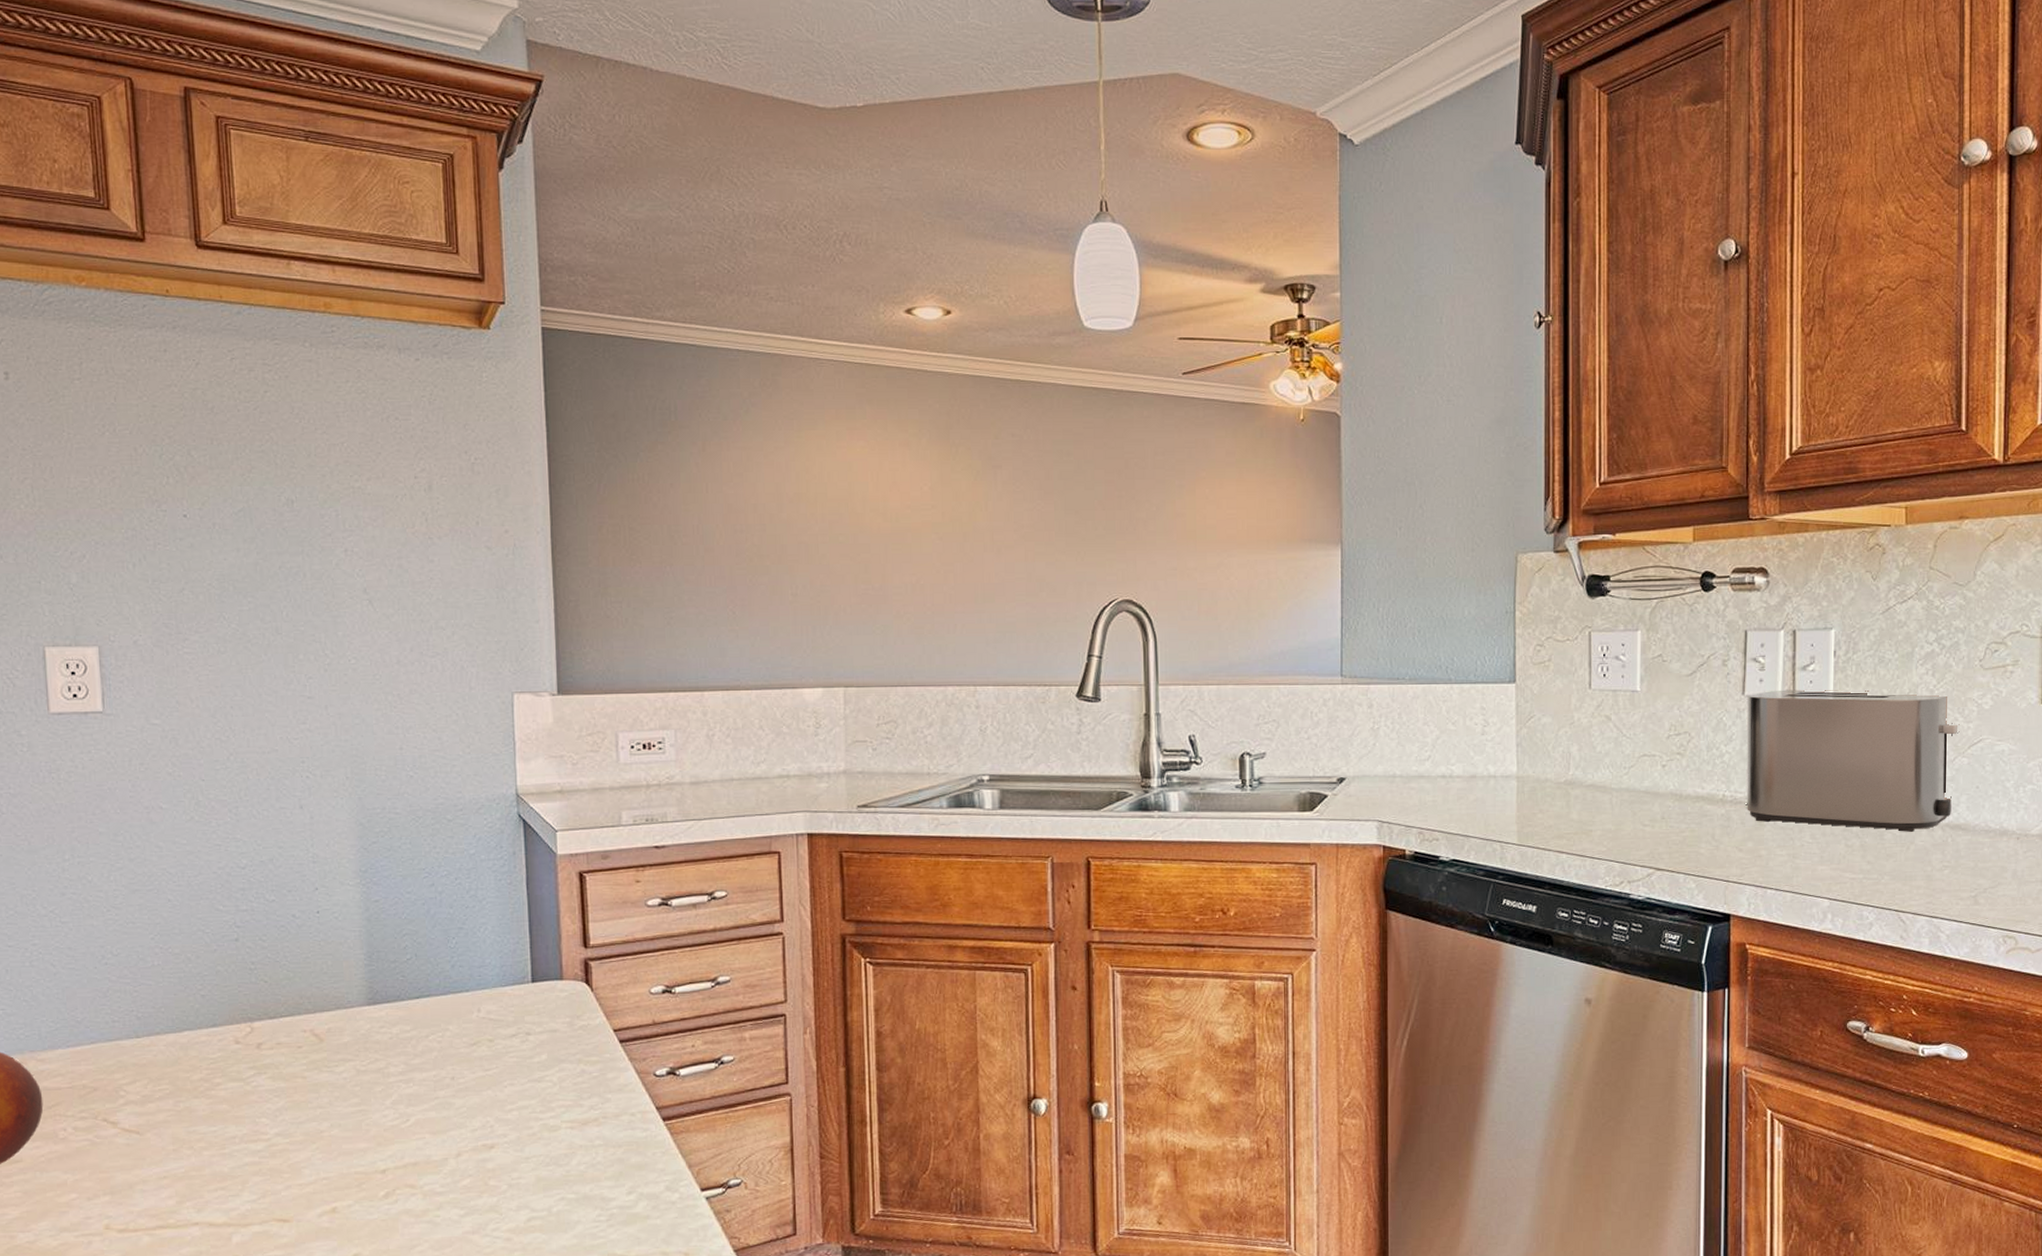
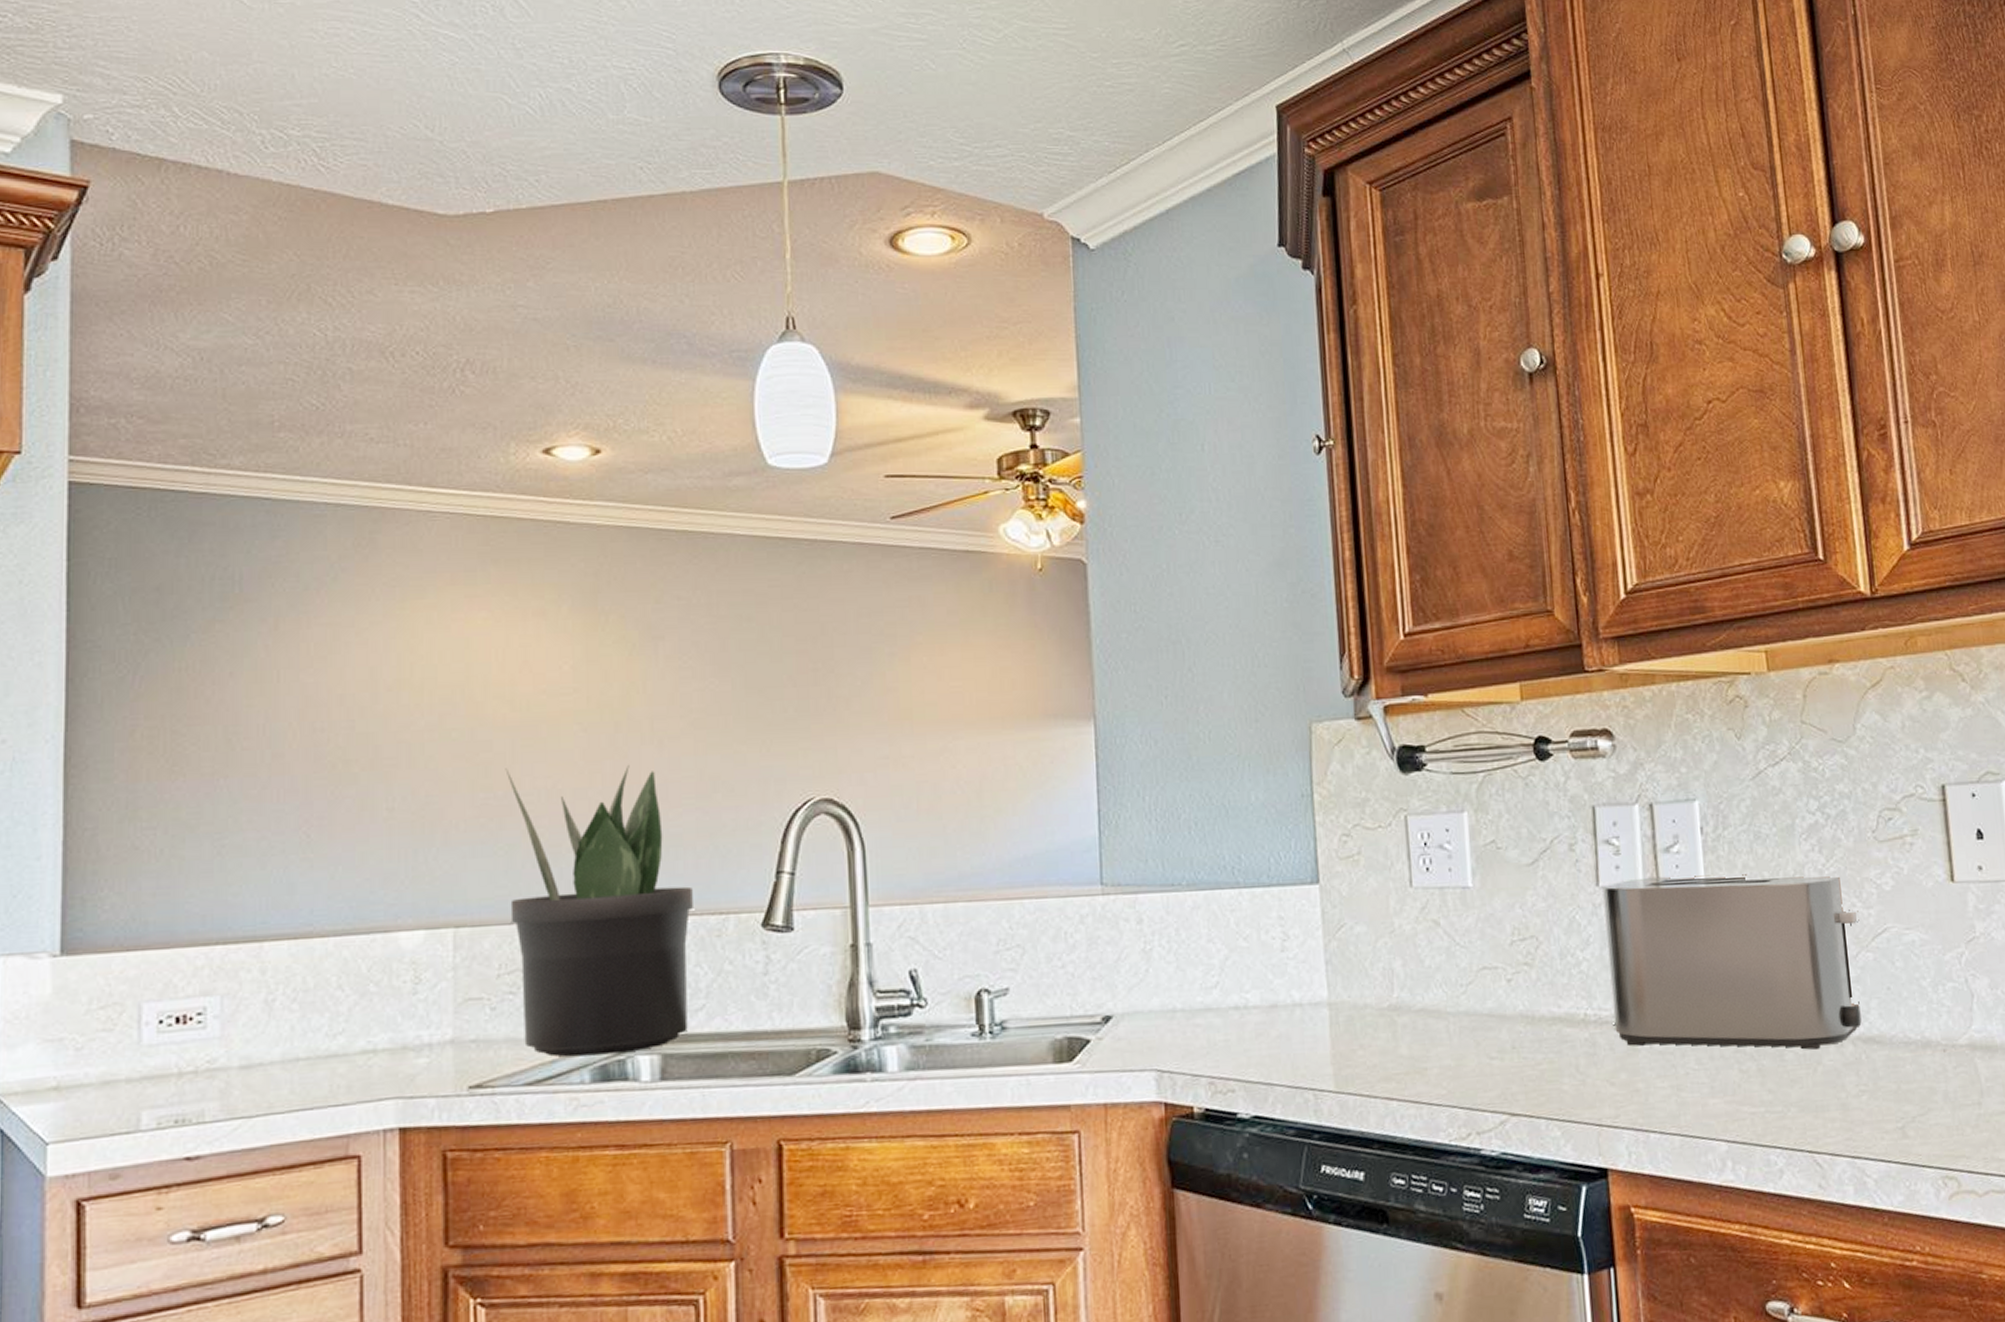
planter: none [880,566,1024,788] -> present [505,765,693,1057]

